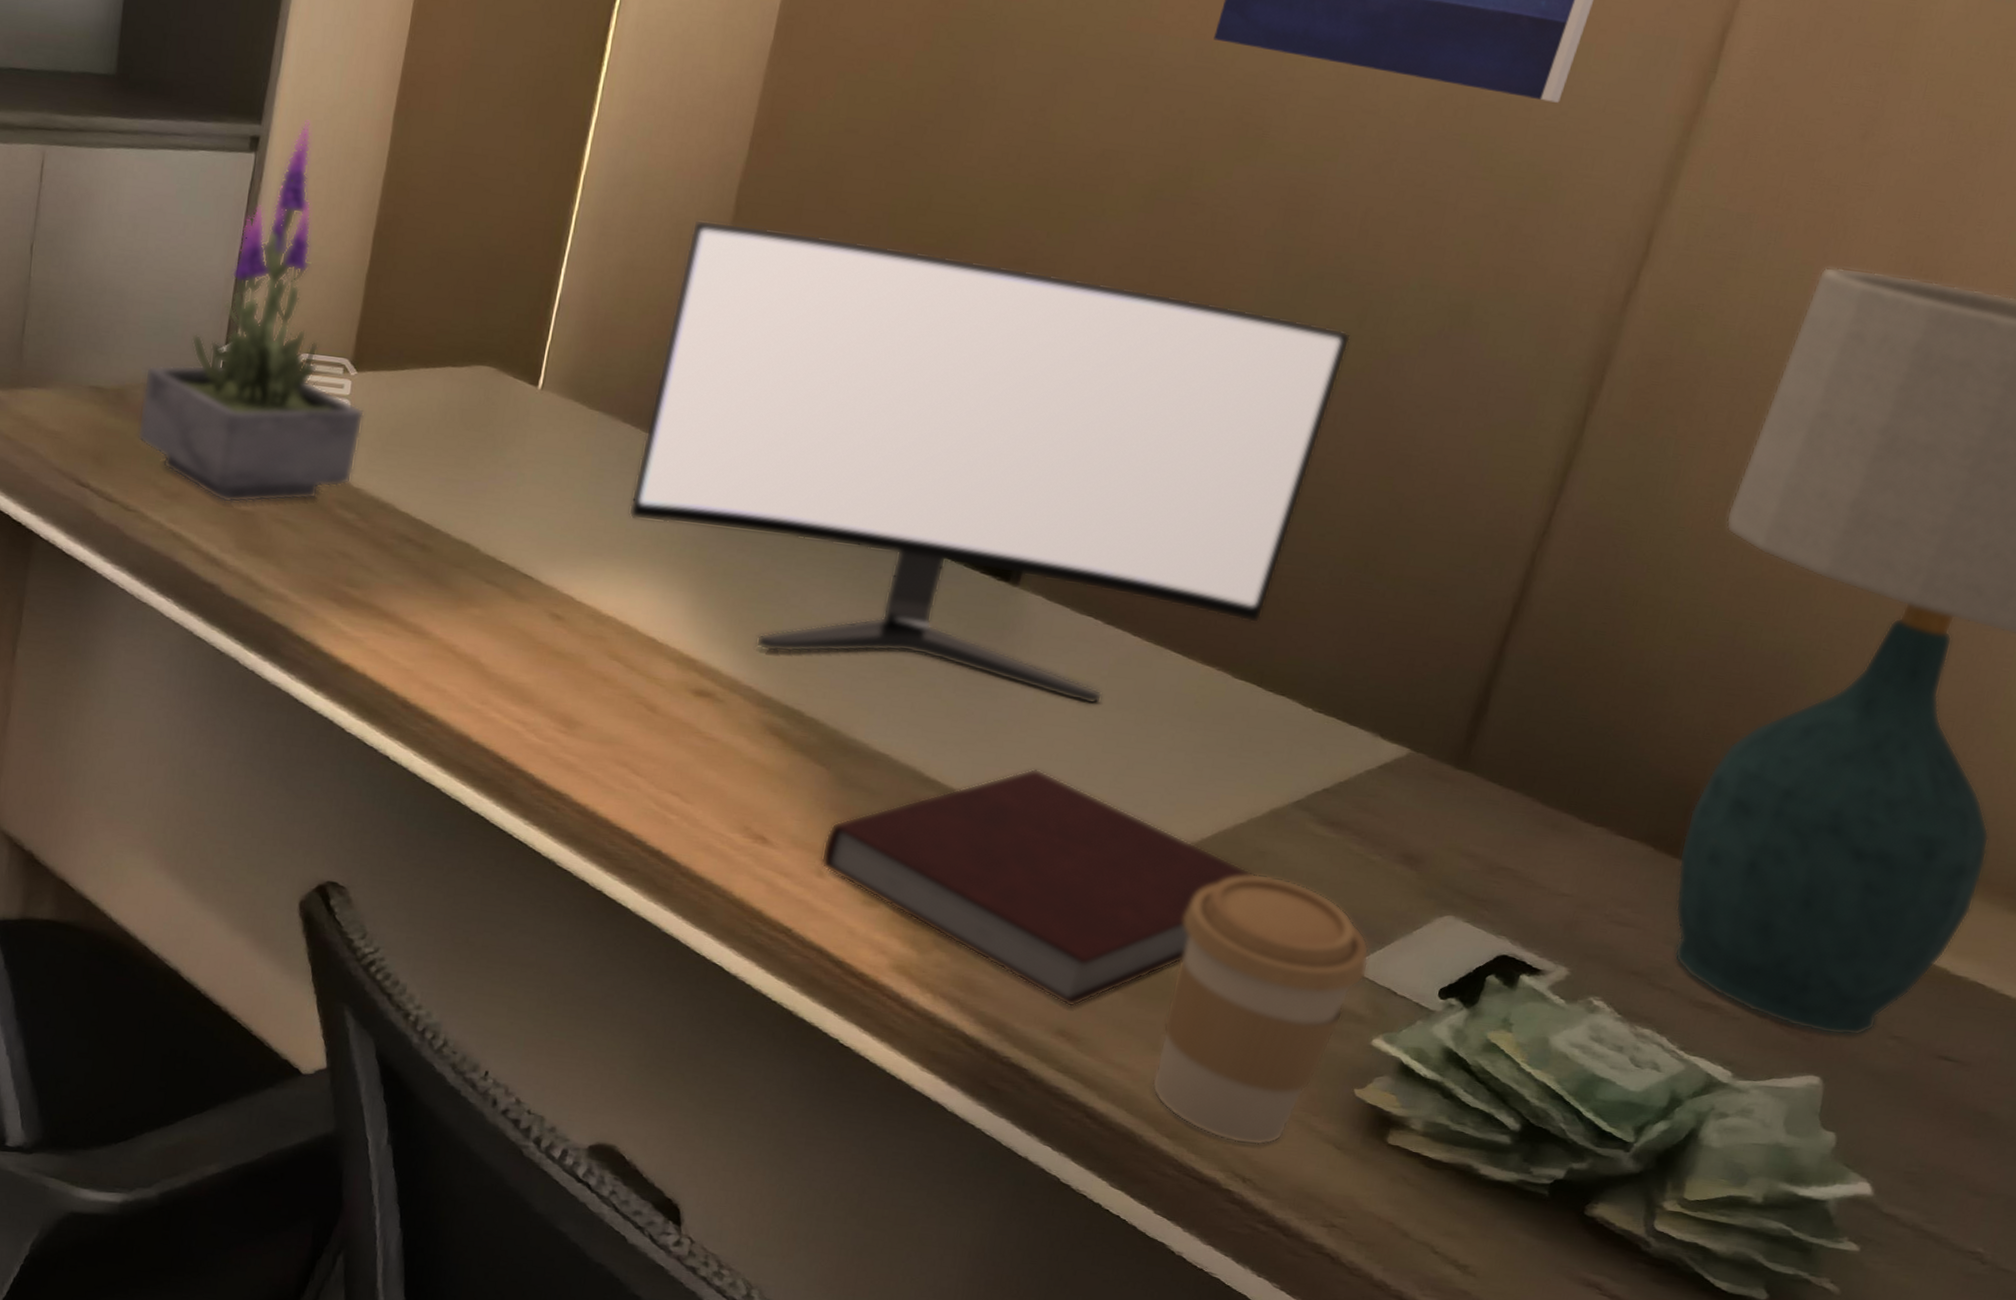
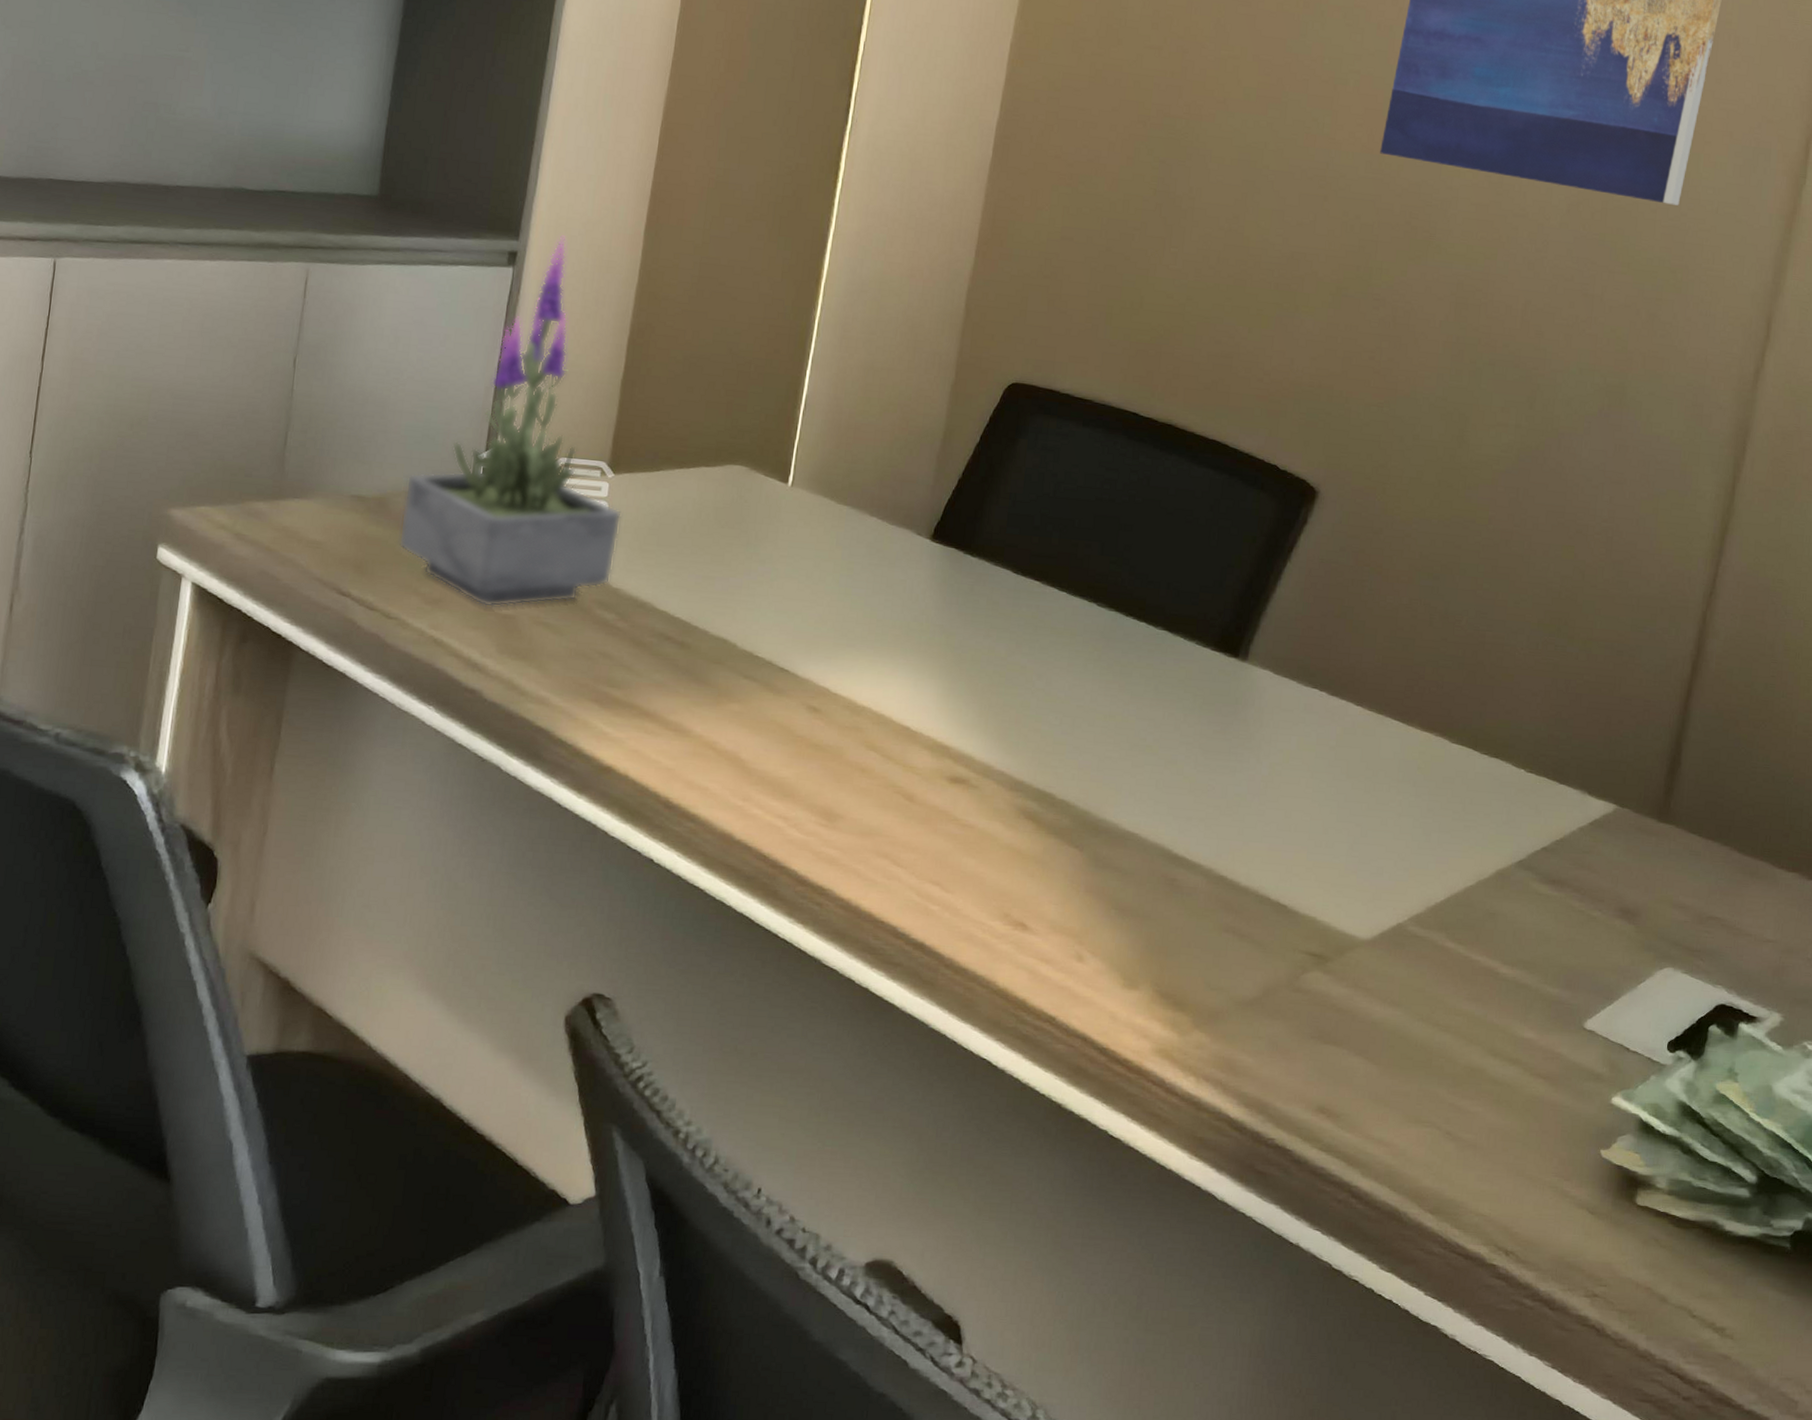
monitor: present [628,219,1351,704] -> none [878,322,1525,774]
notebook: present [821,768,1256,1008] -> none [1079,840,1489,1083]
coffee cup: present [1151,873,1370,1146] -> none [1411,935,1601,1216]

